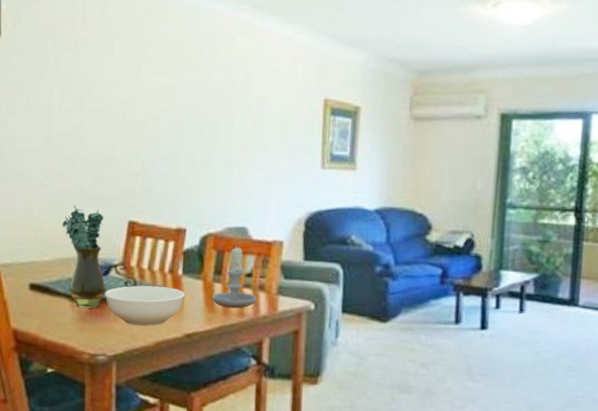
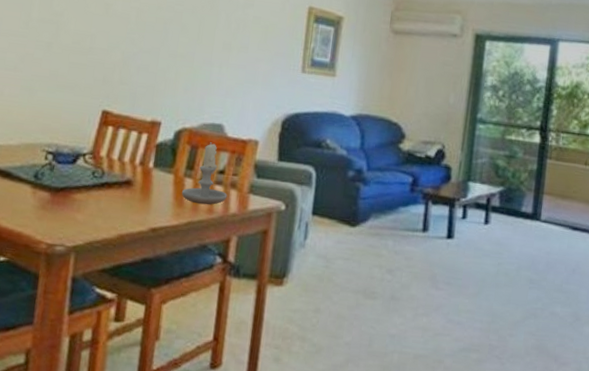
vase: present [62,205,106,309] -> none [32,90,77,197]
bowl: present [104,285,185,326] -> none [69,176,154,218]

